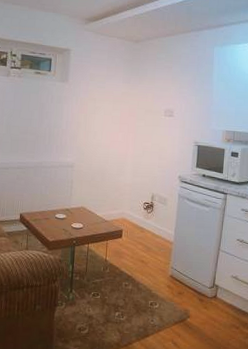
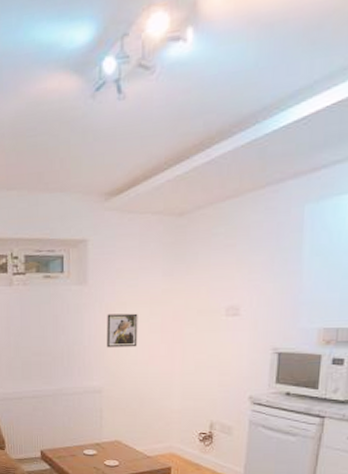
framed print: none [80,106,104,133] -> present [107,313,138,348]

